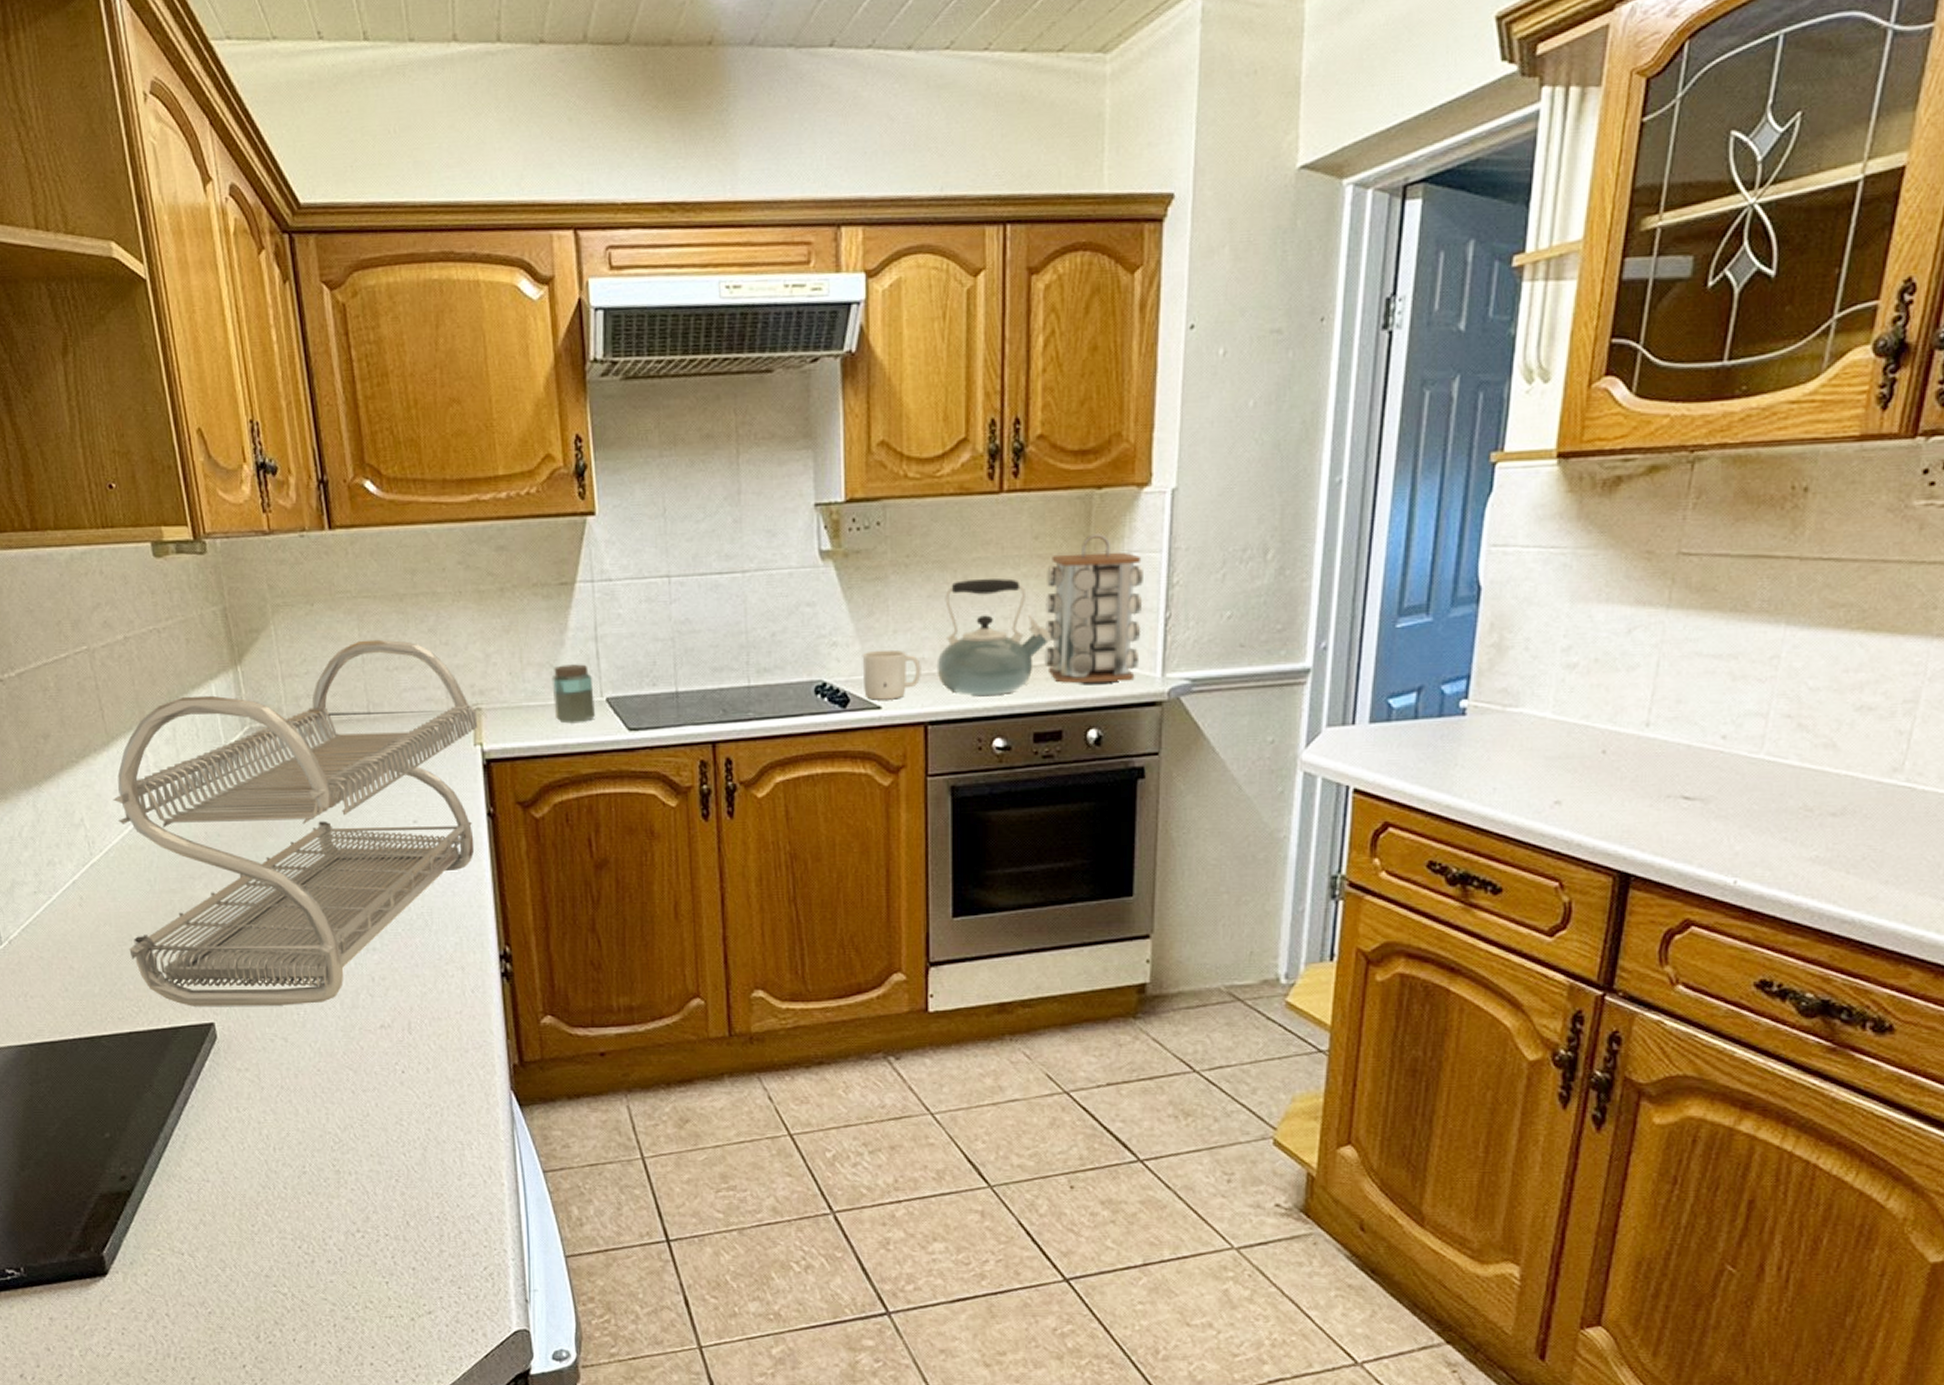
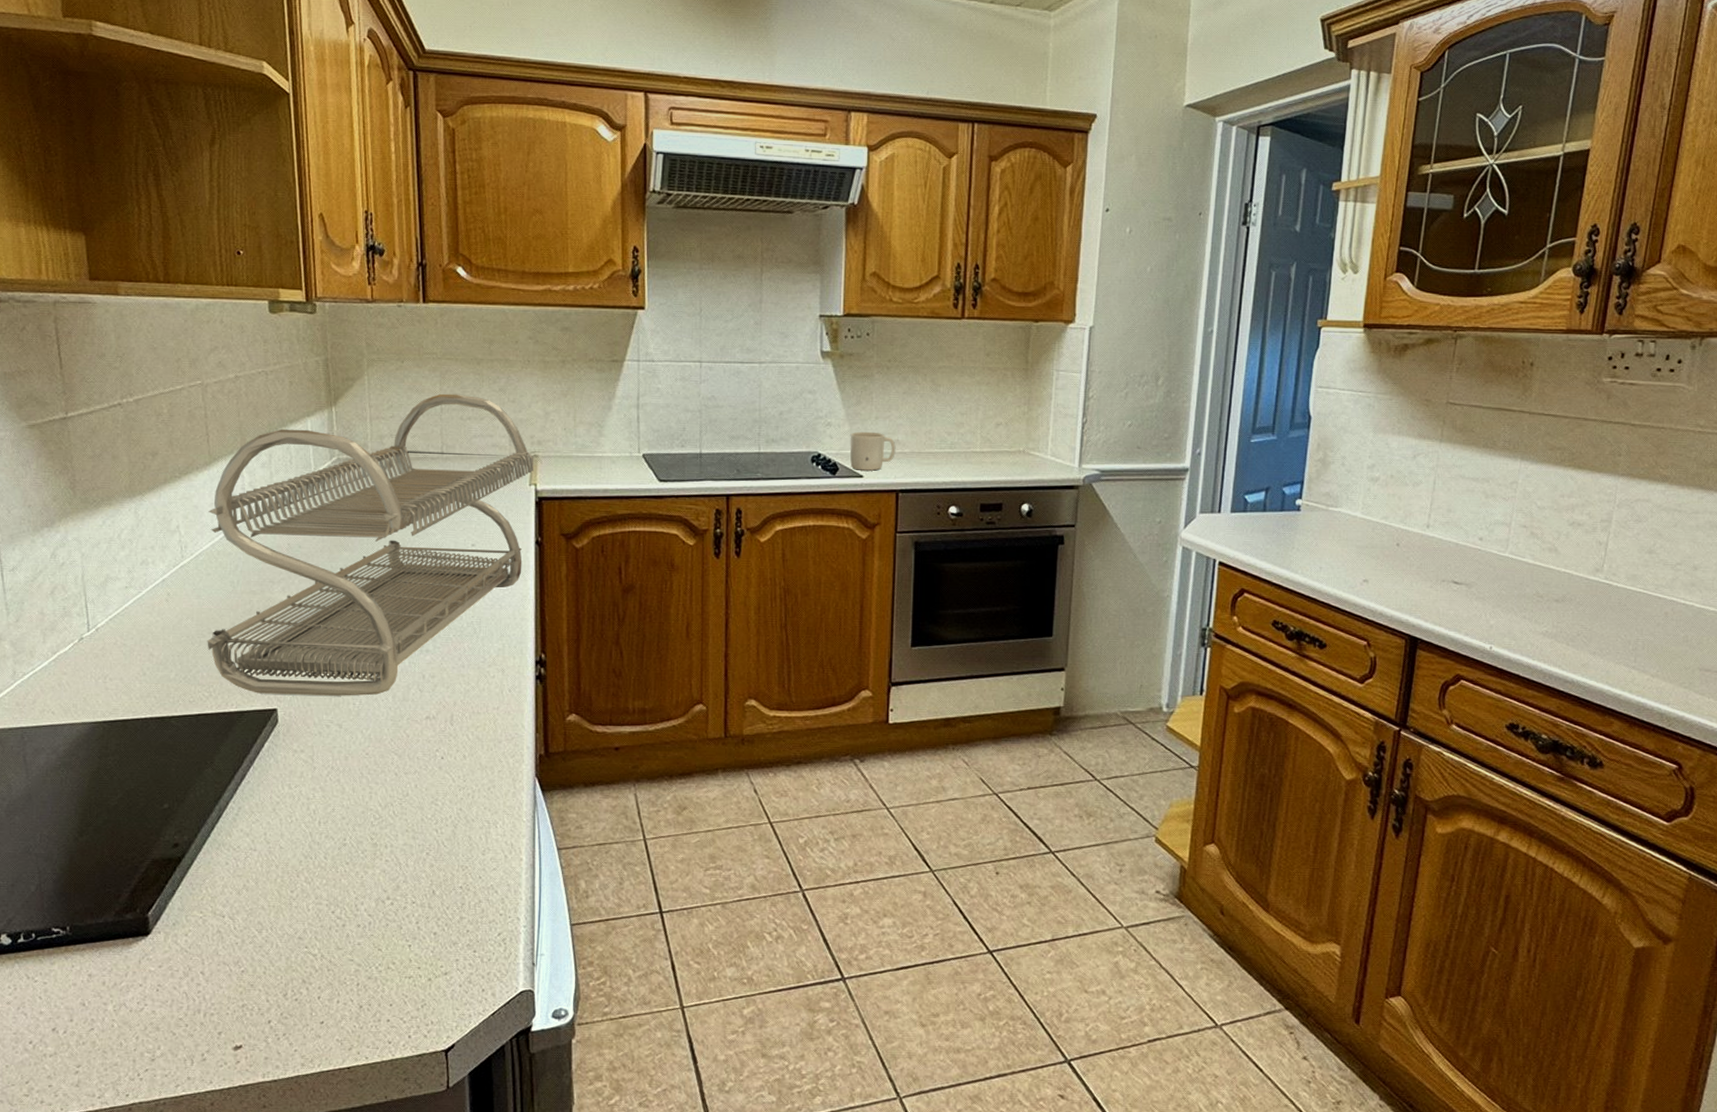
peanut butter: present [551,664,595,724] -> none [598,425,633,473]
kettle: present [936,578,1052,696] -> none [908,382,997,473]
spice rack: present [1044,533,1143,684] -> none [990,355,1067,469]

